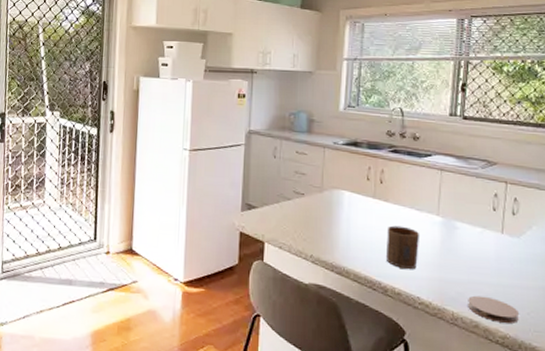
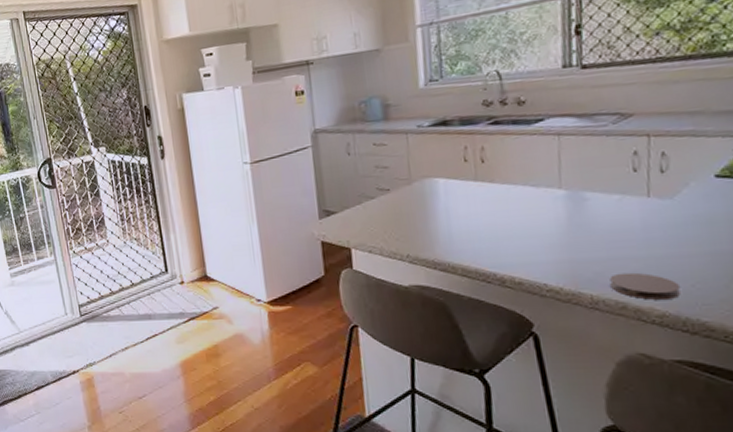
cup: present [385,225,420,270] -> none [496,207,540,256]

